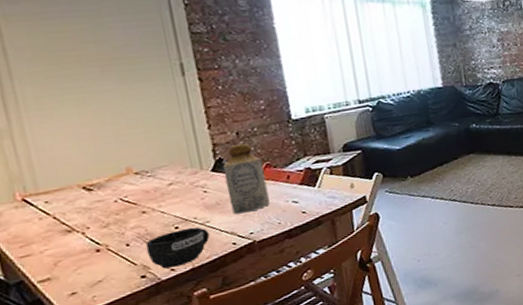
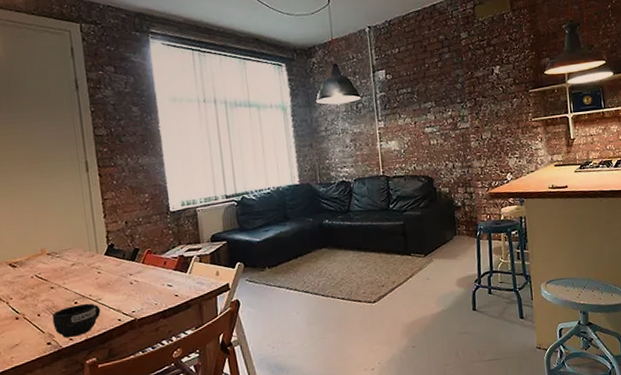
bottle: present [222,142,270,214] -> none [113,231,149,294]

